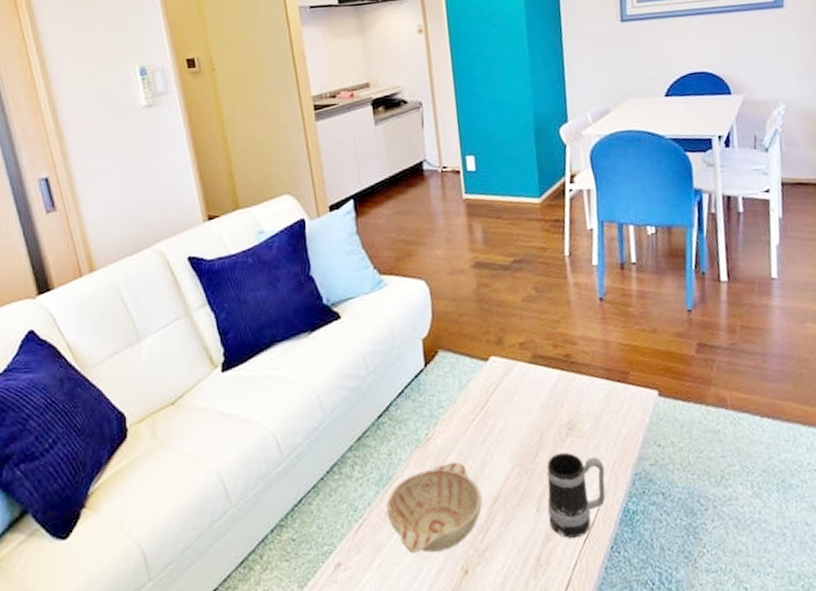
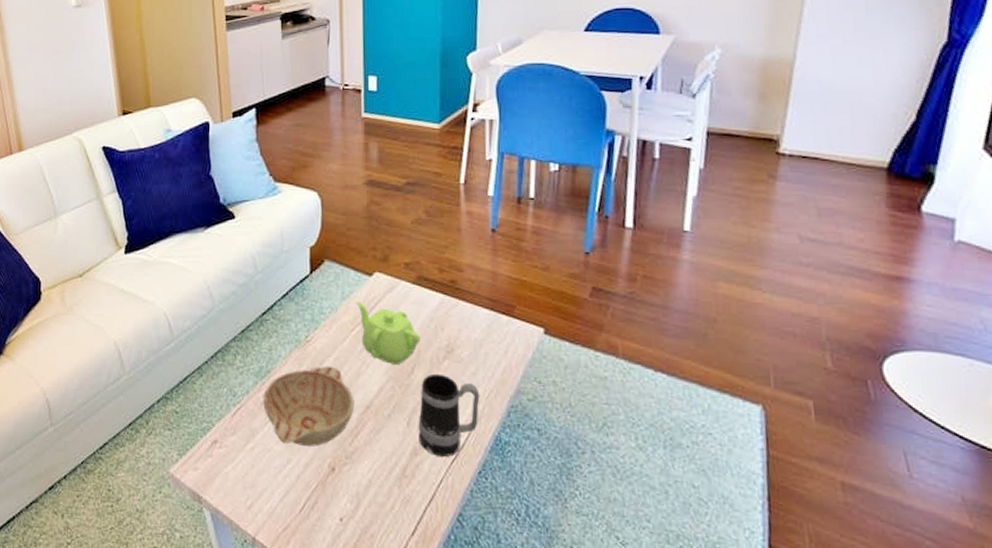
teapot: none [474,389,542,450] -> present [356,302,421,365]

